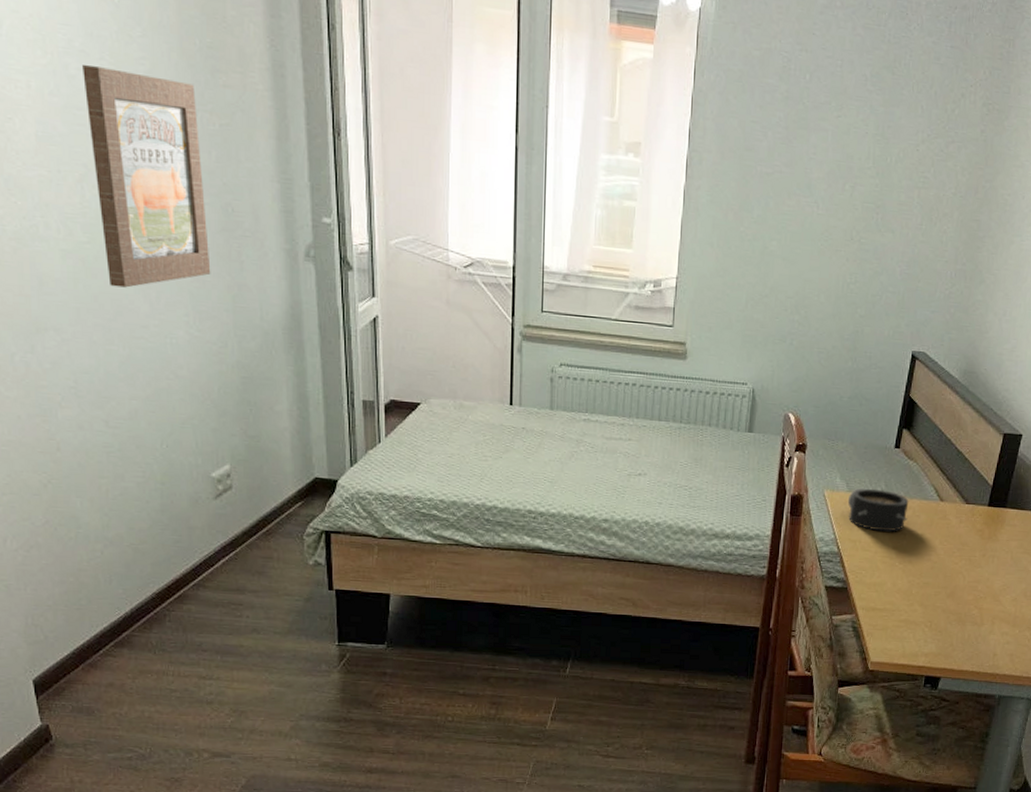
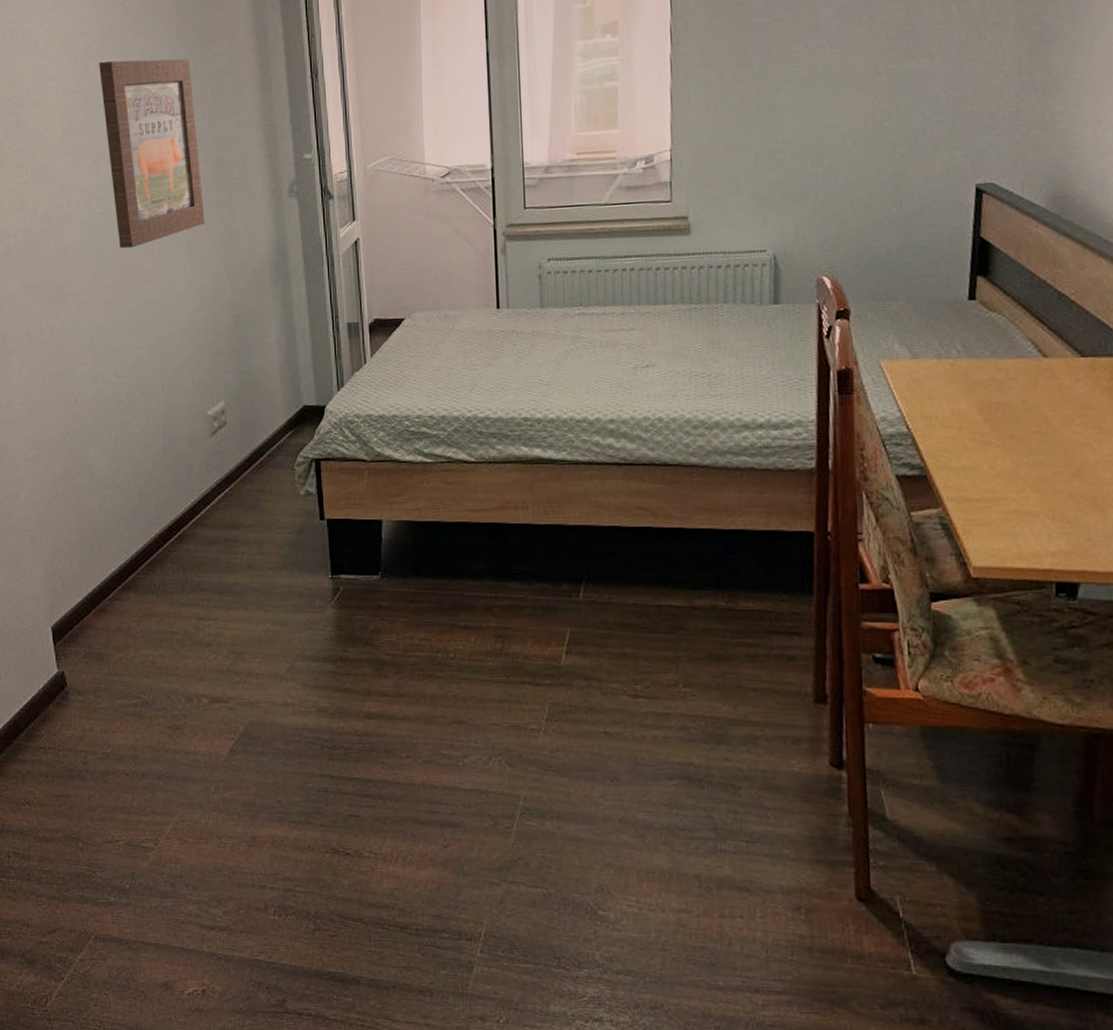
alarm clock: present [847,488,909,532] -> none [912,351,1000,403]

